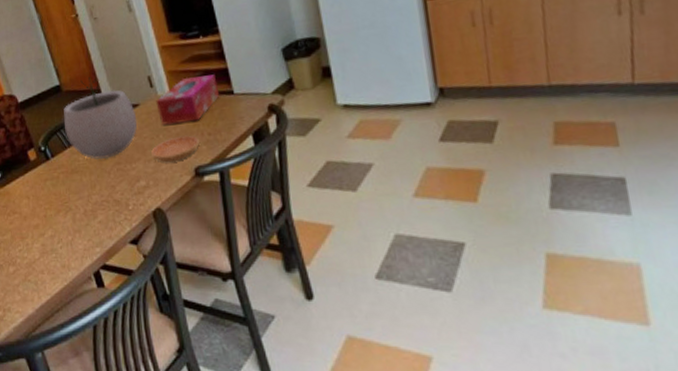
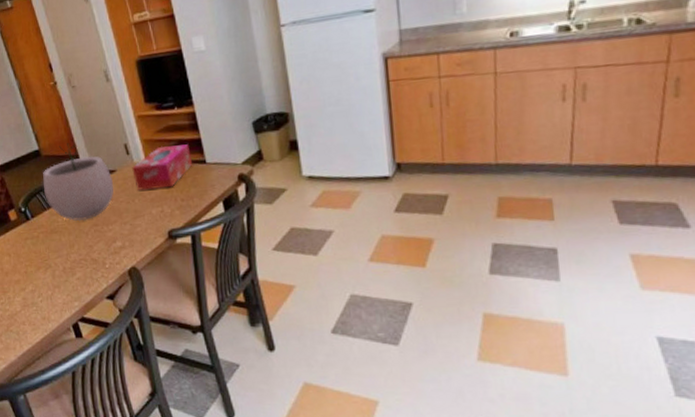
saucer: present [150,135,199,163] -> none [126,200,173,226]

